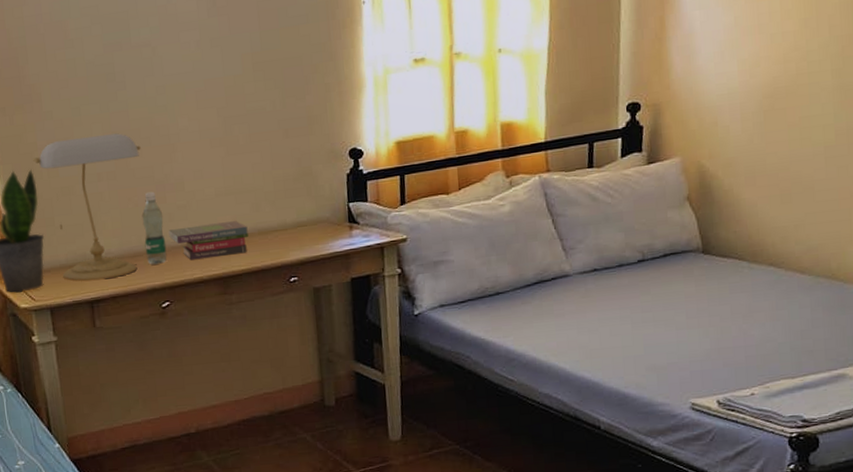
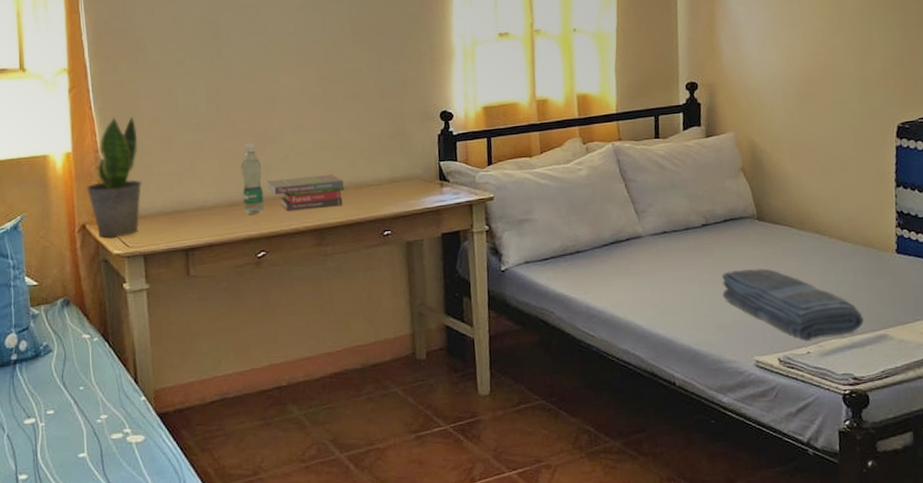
desk lamp: present [33,133,141,281] -> none [135,86,242,229]
towel: none [658,306,821,381] -> present [722,268,865,340]

